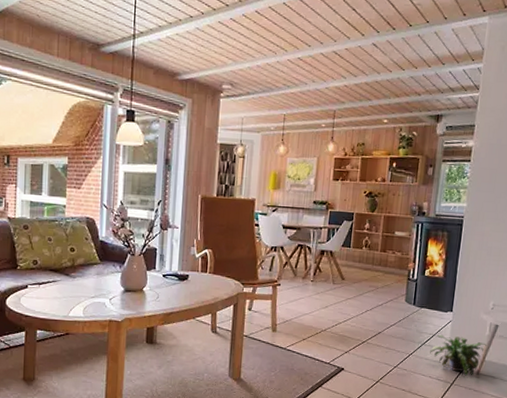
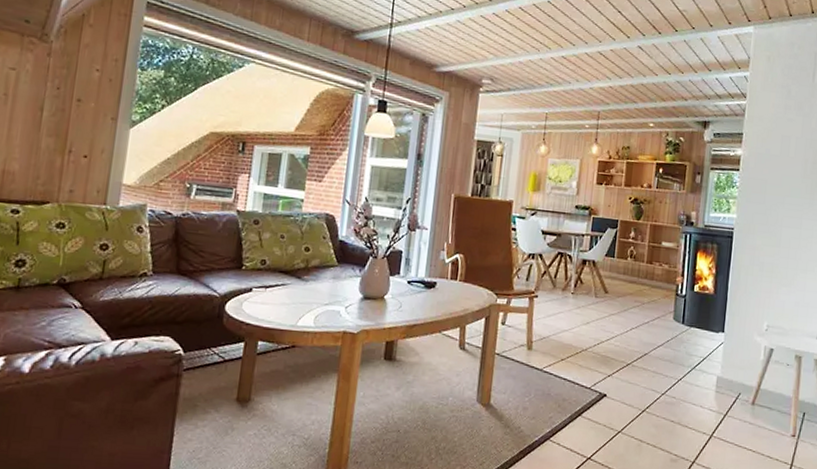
potted plant: present [430,334,487,376] -> none [700,357,762,406]

